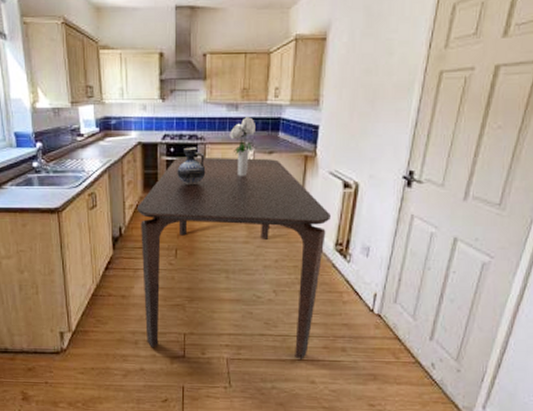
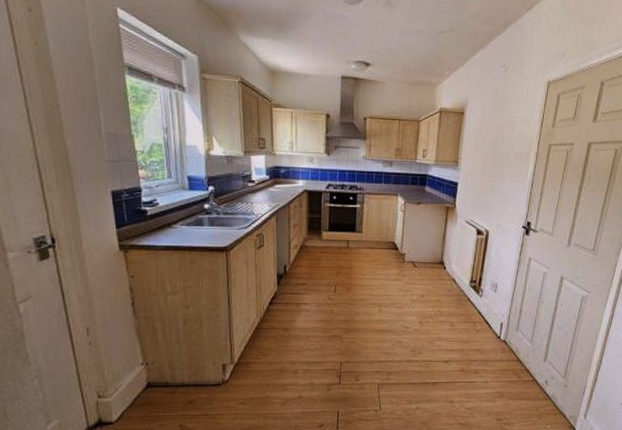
dining table: present [136,157,331,359] -> none [301,204,467,382]
ceramic jug: present [177,147,206,186] -> none [338,196,364,229]
bouquet: present [230,117,255,176] -> none [385,173,406,222]

